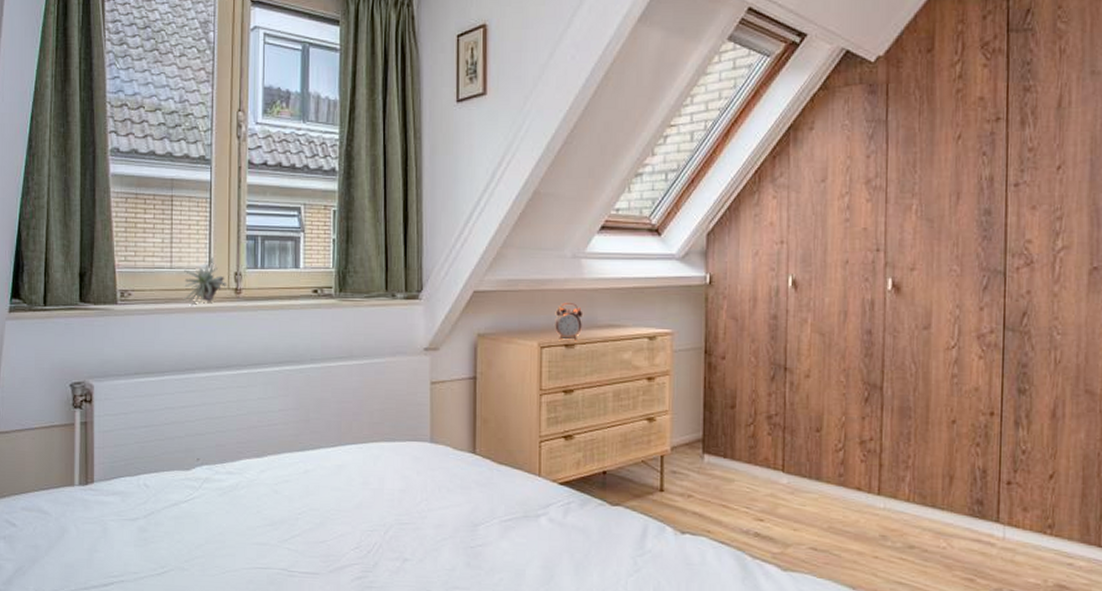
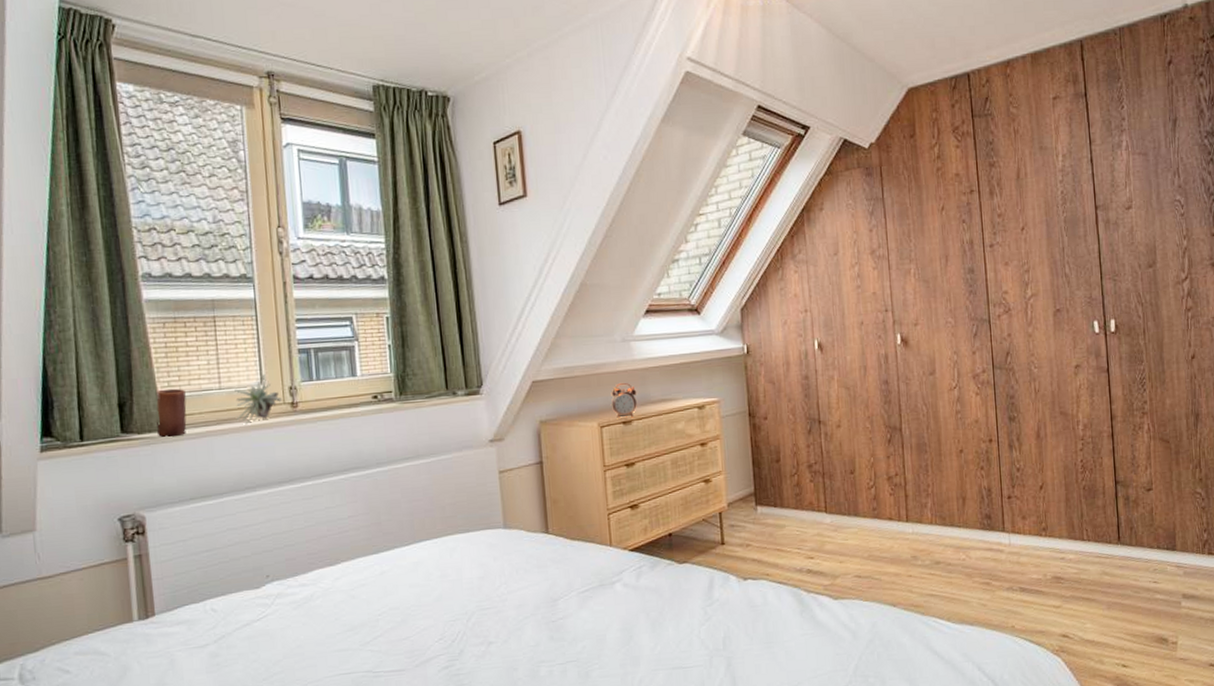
candle: none [112,263,139,311] -> present [156,388,187,438]

